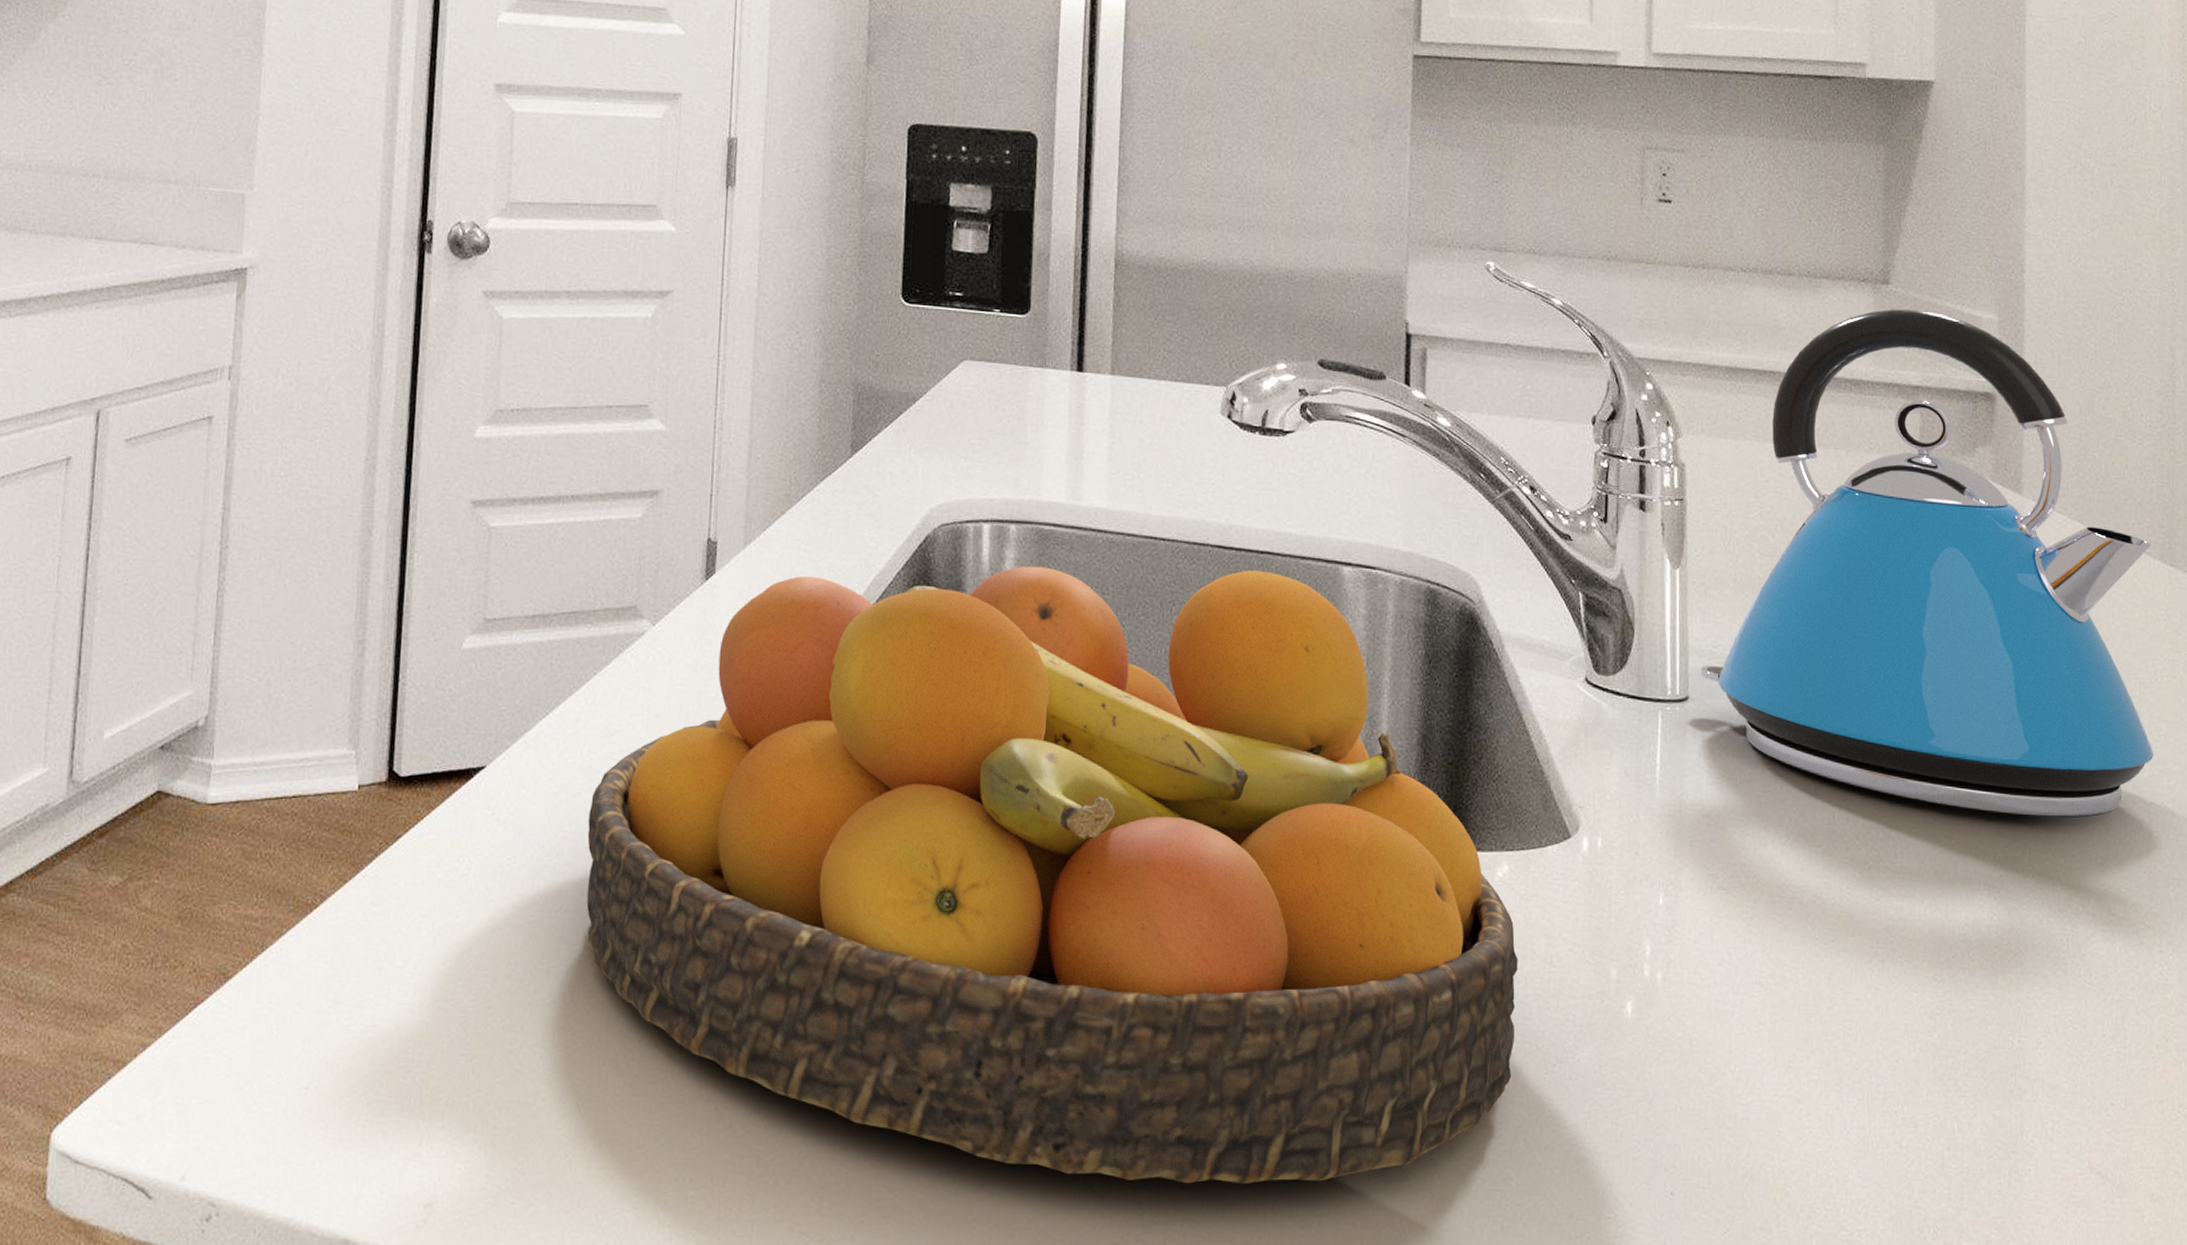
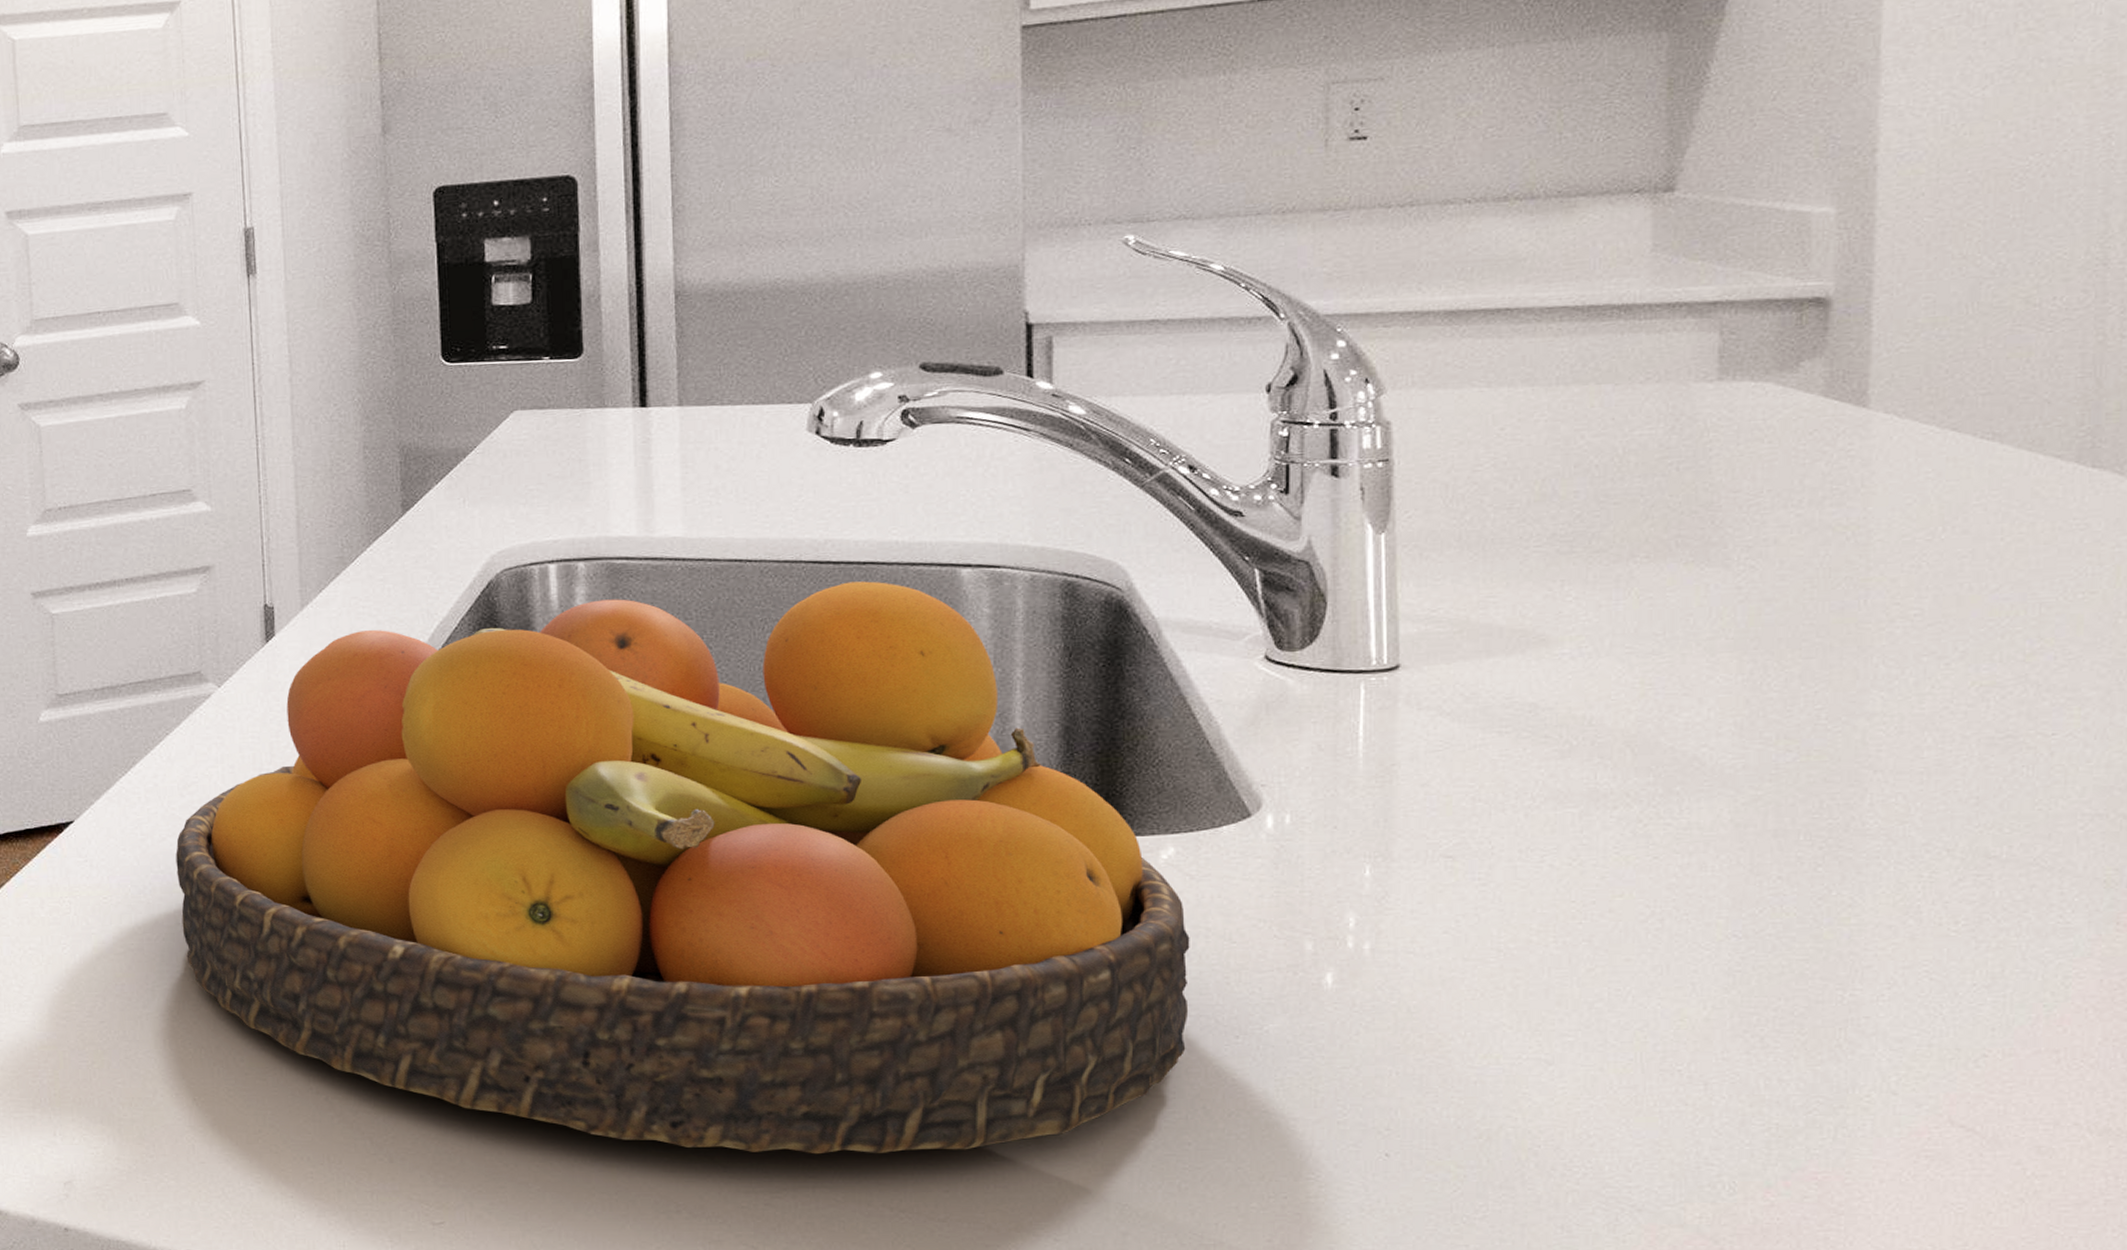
kettle: present [1700,309,2154,818] -> none [1414,214,2064,760]

